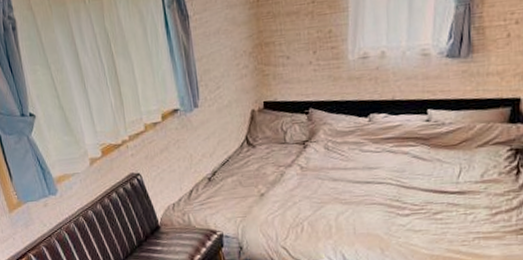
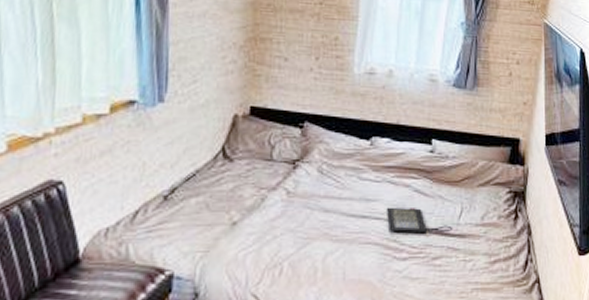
clutch bag: none [388,171,453,194] -> present [387,207,453,235]

